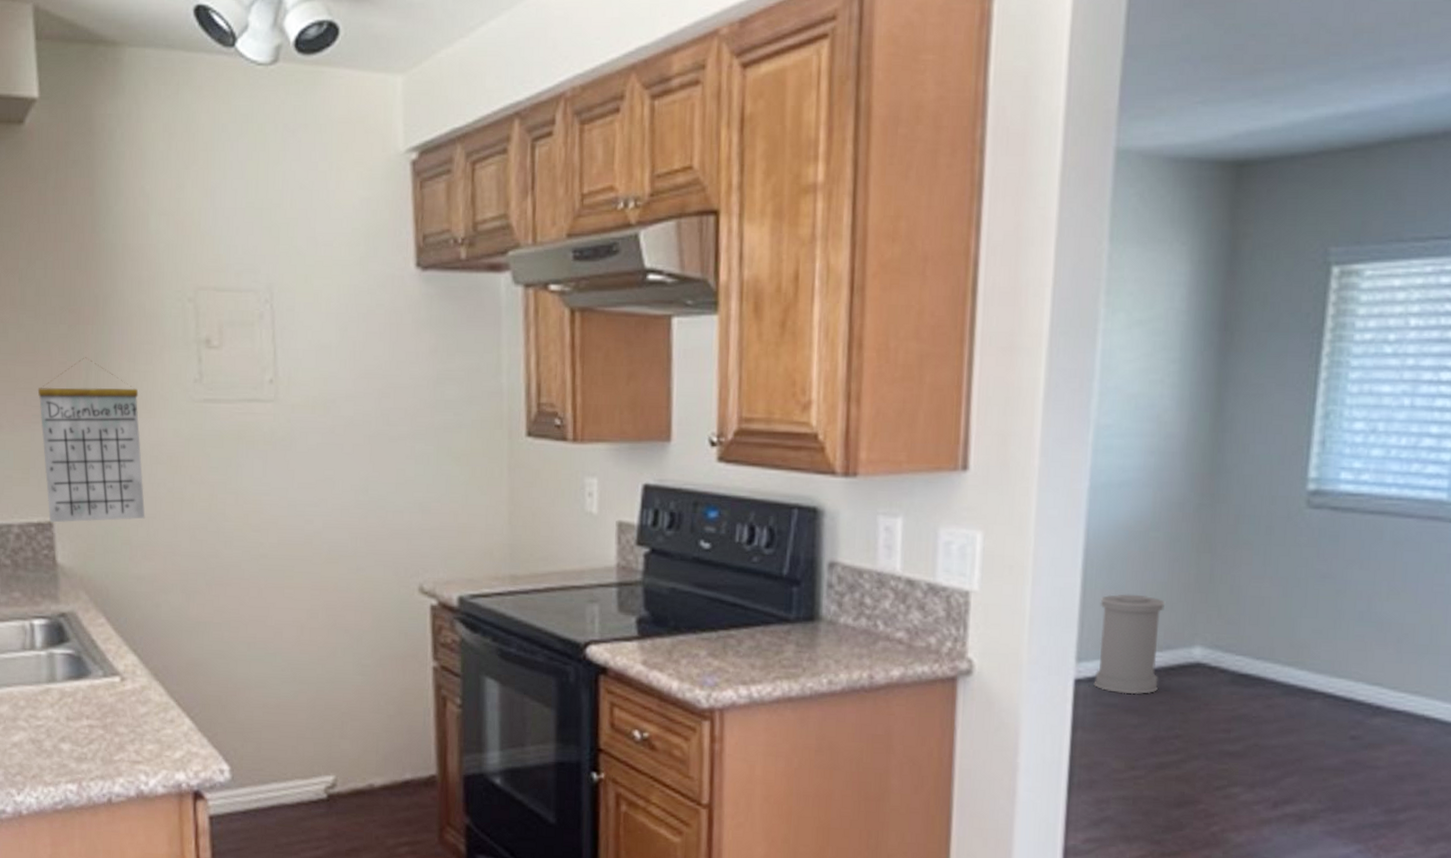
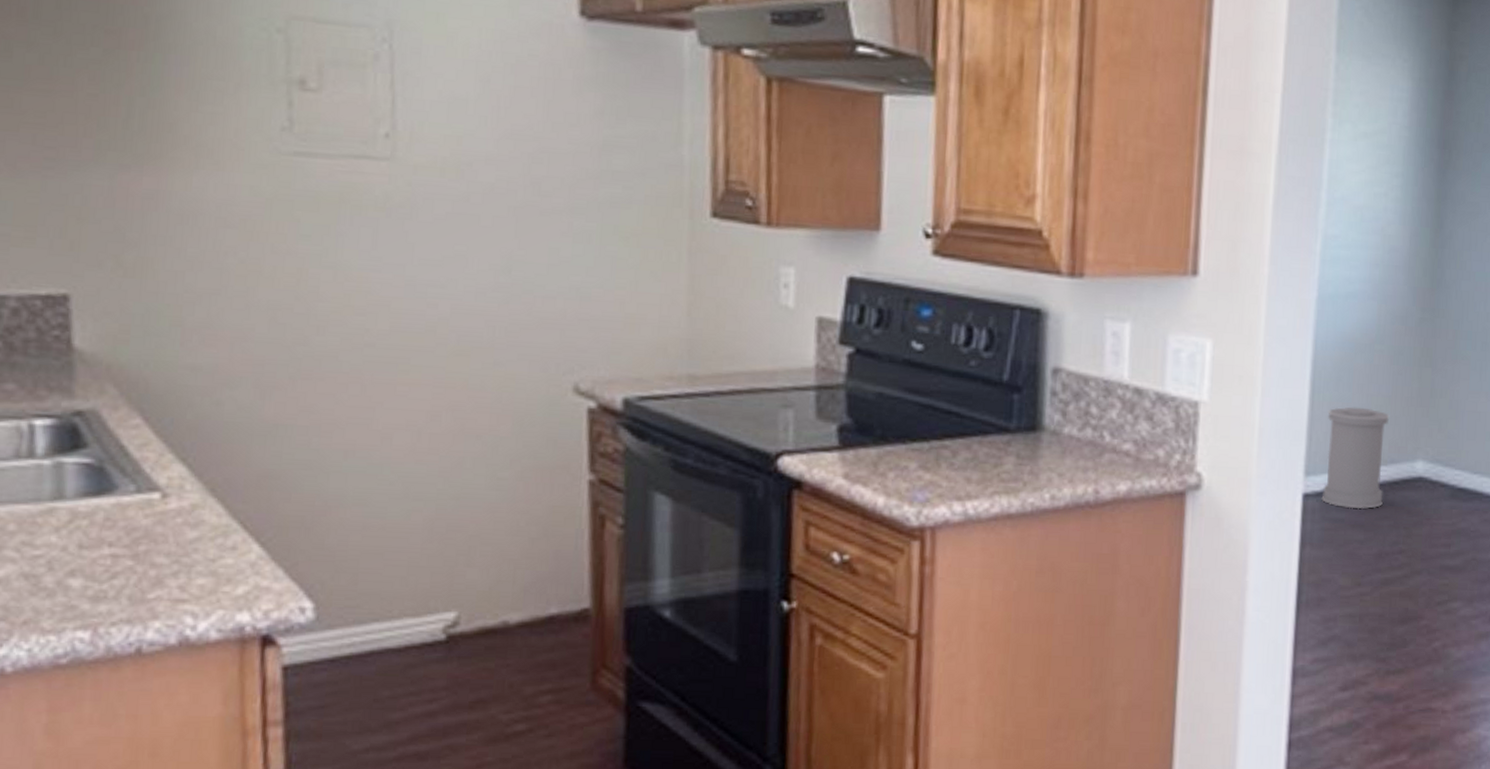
calendar: present [37,357,145,523] -> none [53,90,206,296]

